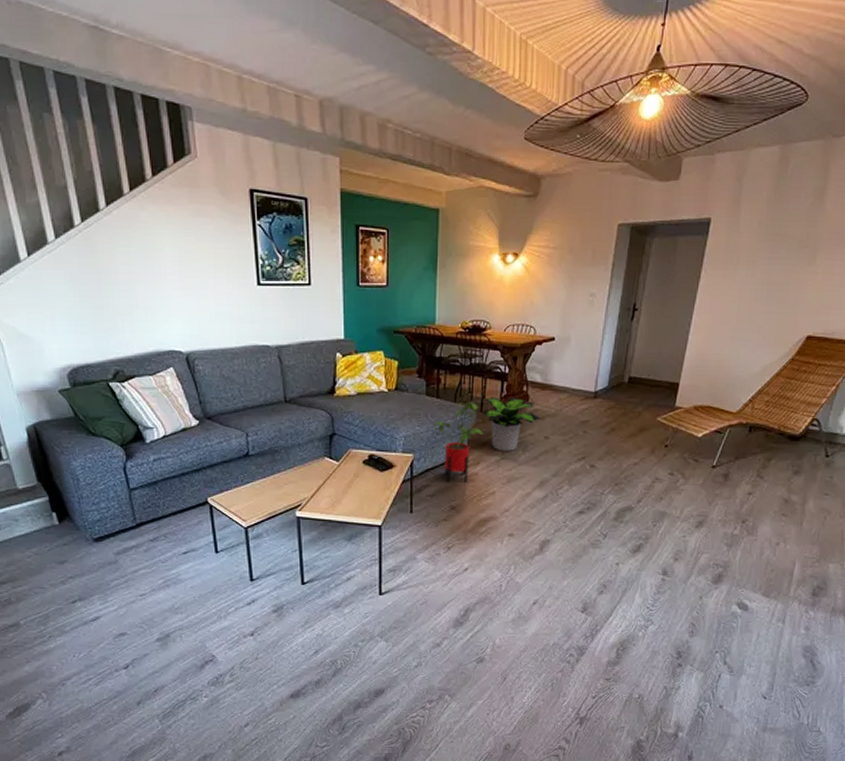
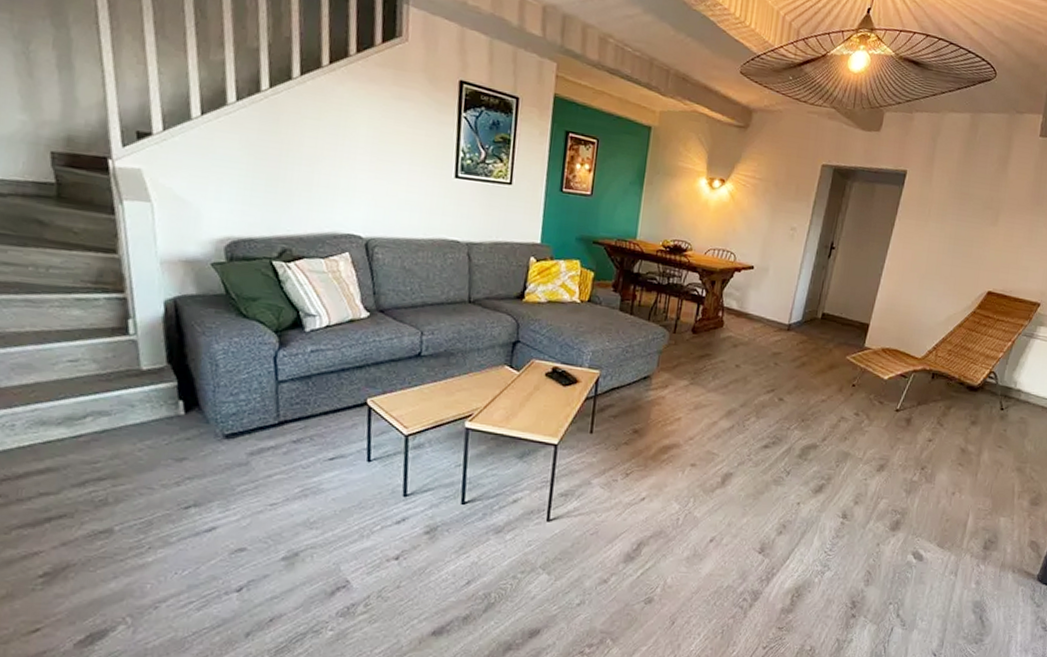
house plant: present [432,402,483,482] -> none [622,321,675,405]
potted plant: present [481,397,541,451] -> none [674,319,734,377]

